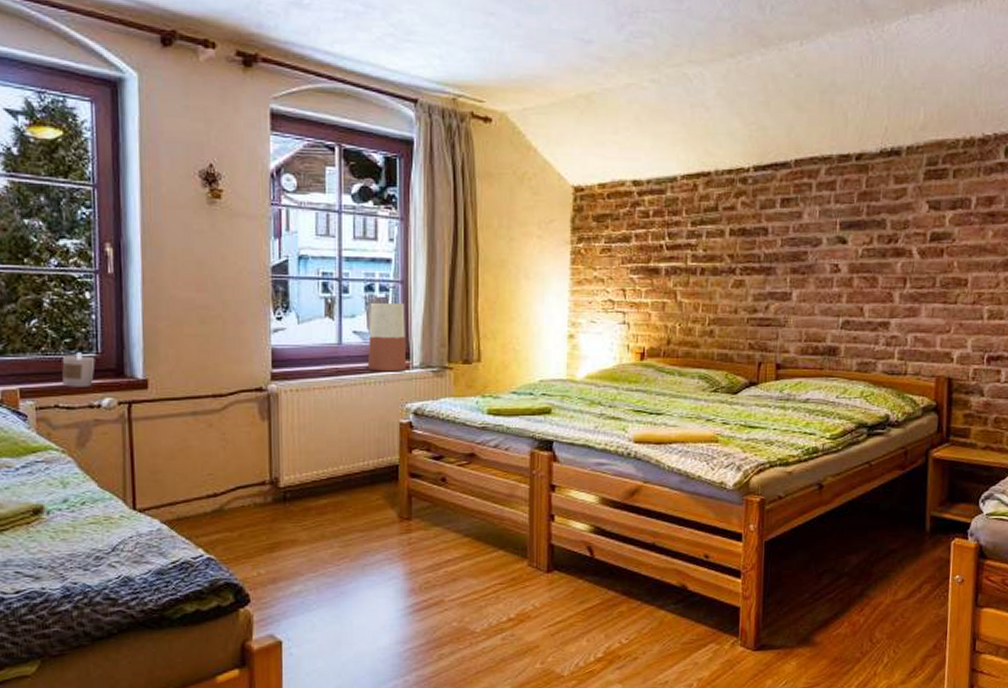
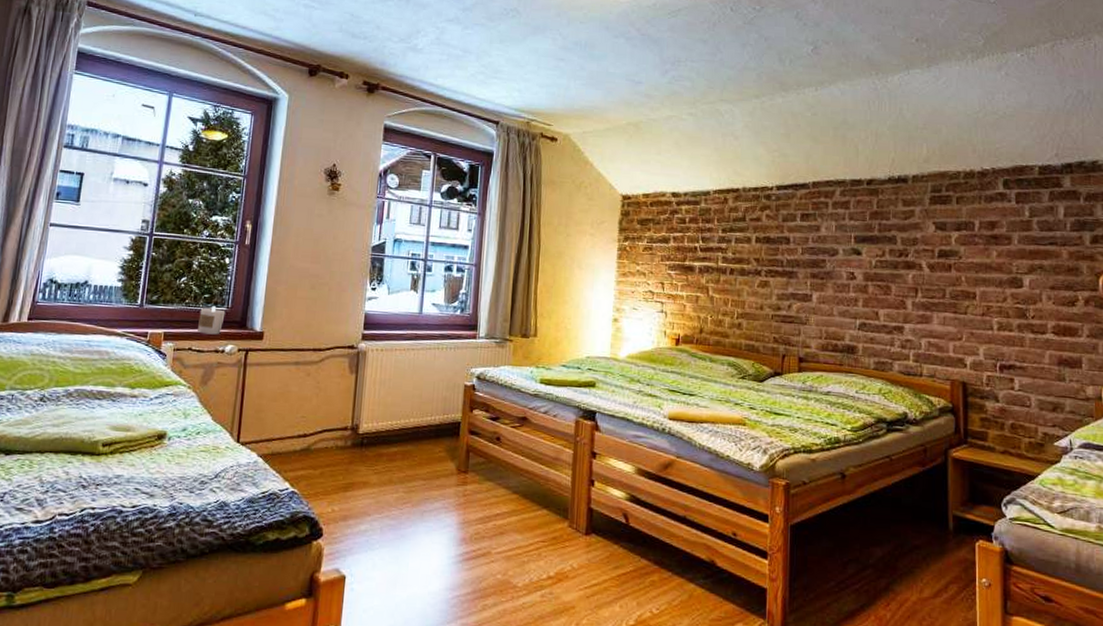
vase: present [368,302,407,372] -> none [442,280,477,341]

